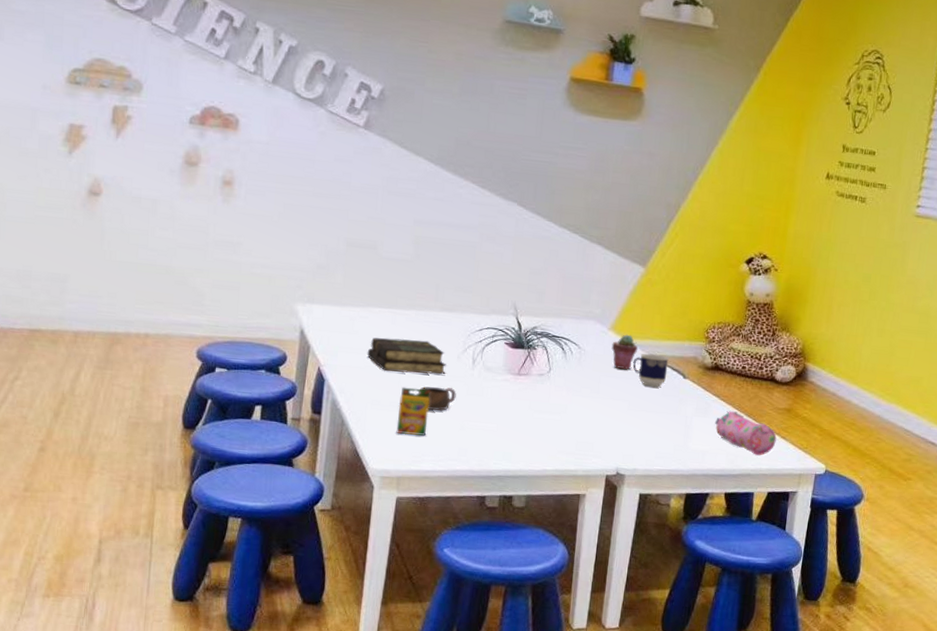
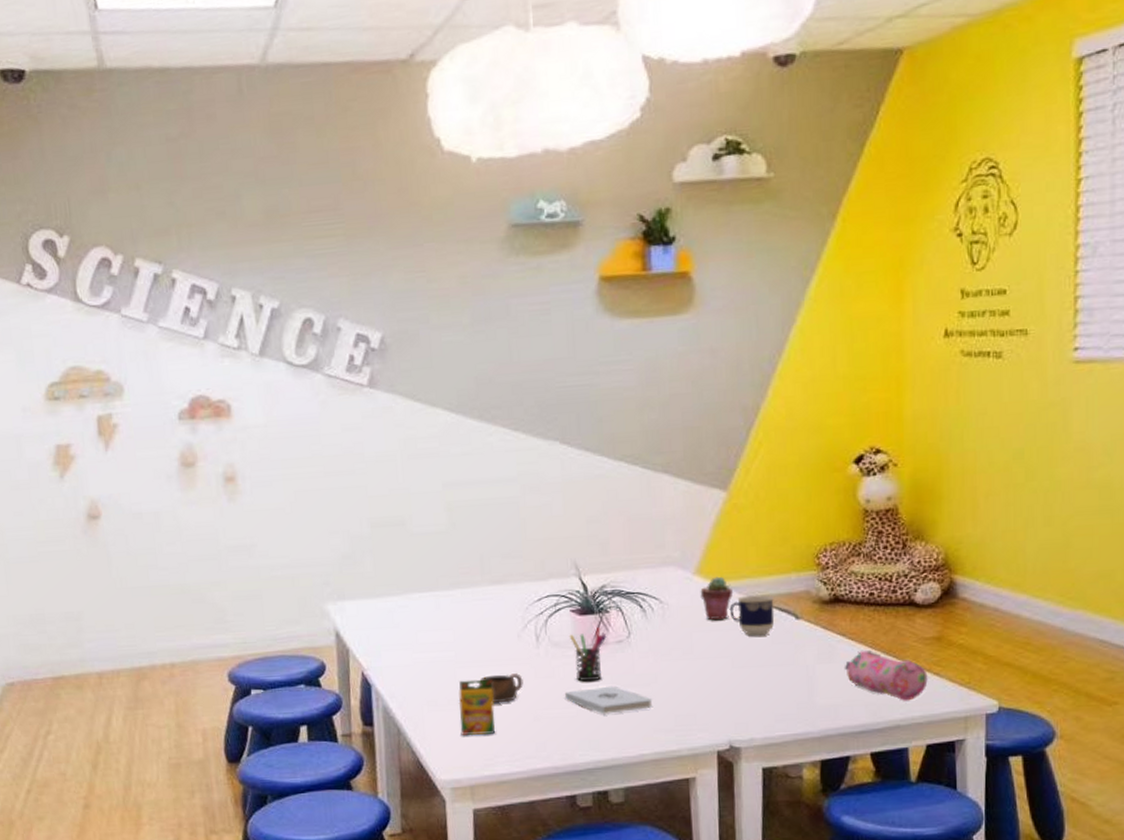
book: present [367,337,446,375] -> none [413,622,507,666]
notepad: none [489,409,561,434] -> present [564,686,653,715]
pen holder: none [500,360,531,404] -> present [569,627,607,682]

